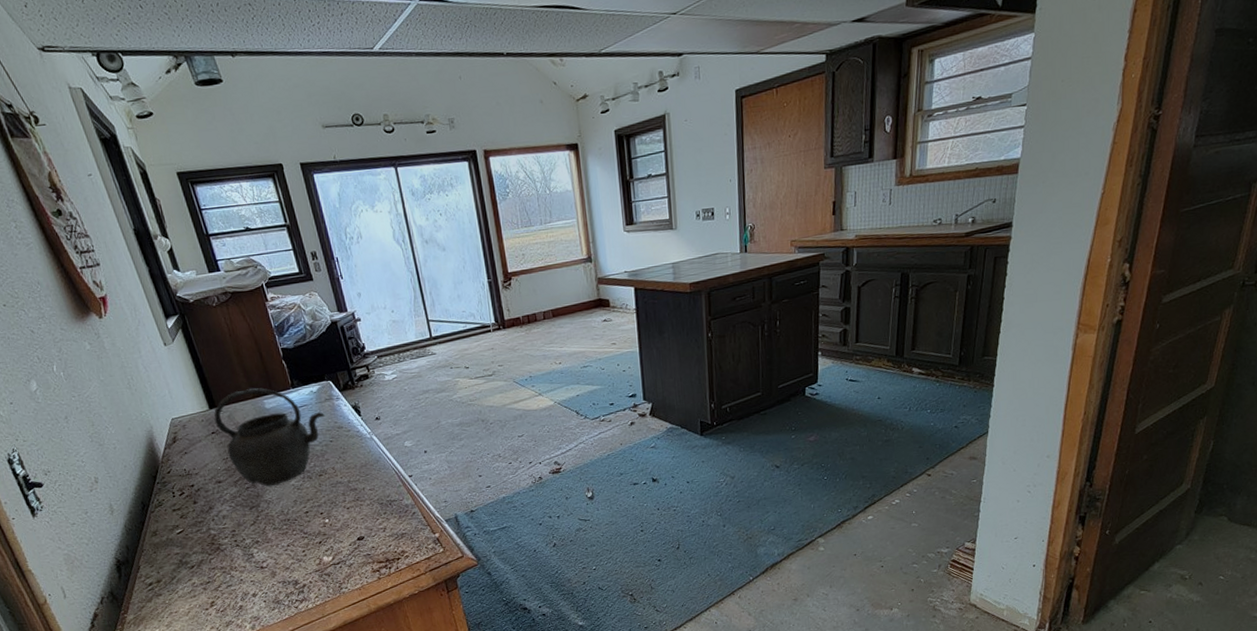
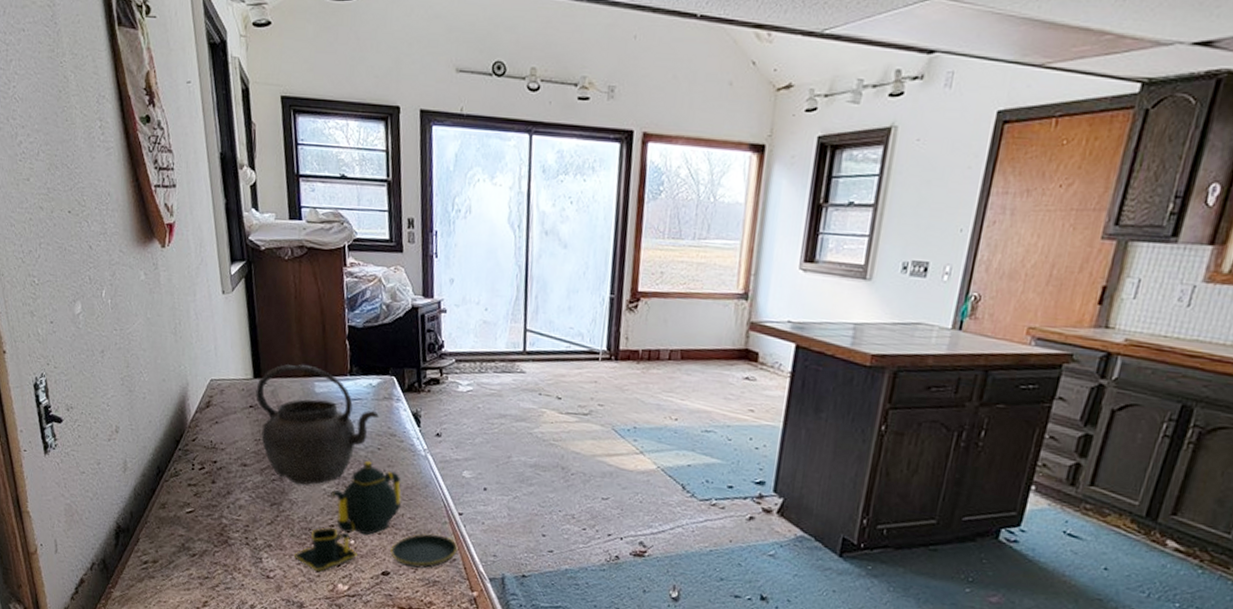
teapot: none [280,452,415,553] -> present [294,460,458,573]

